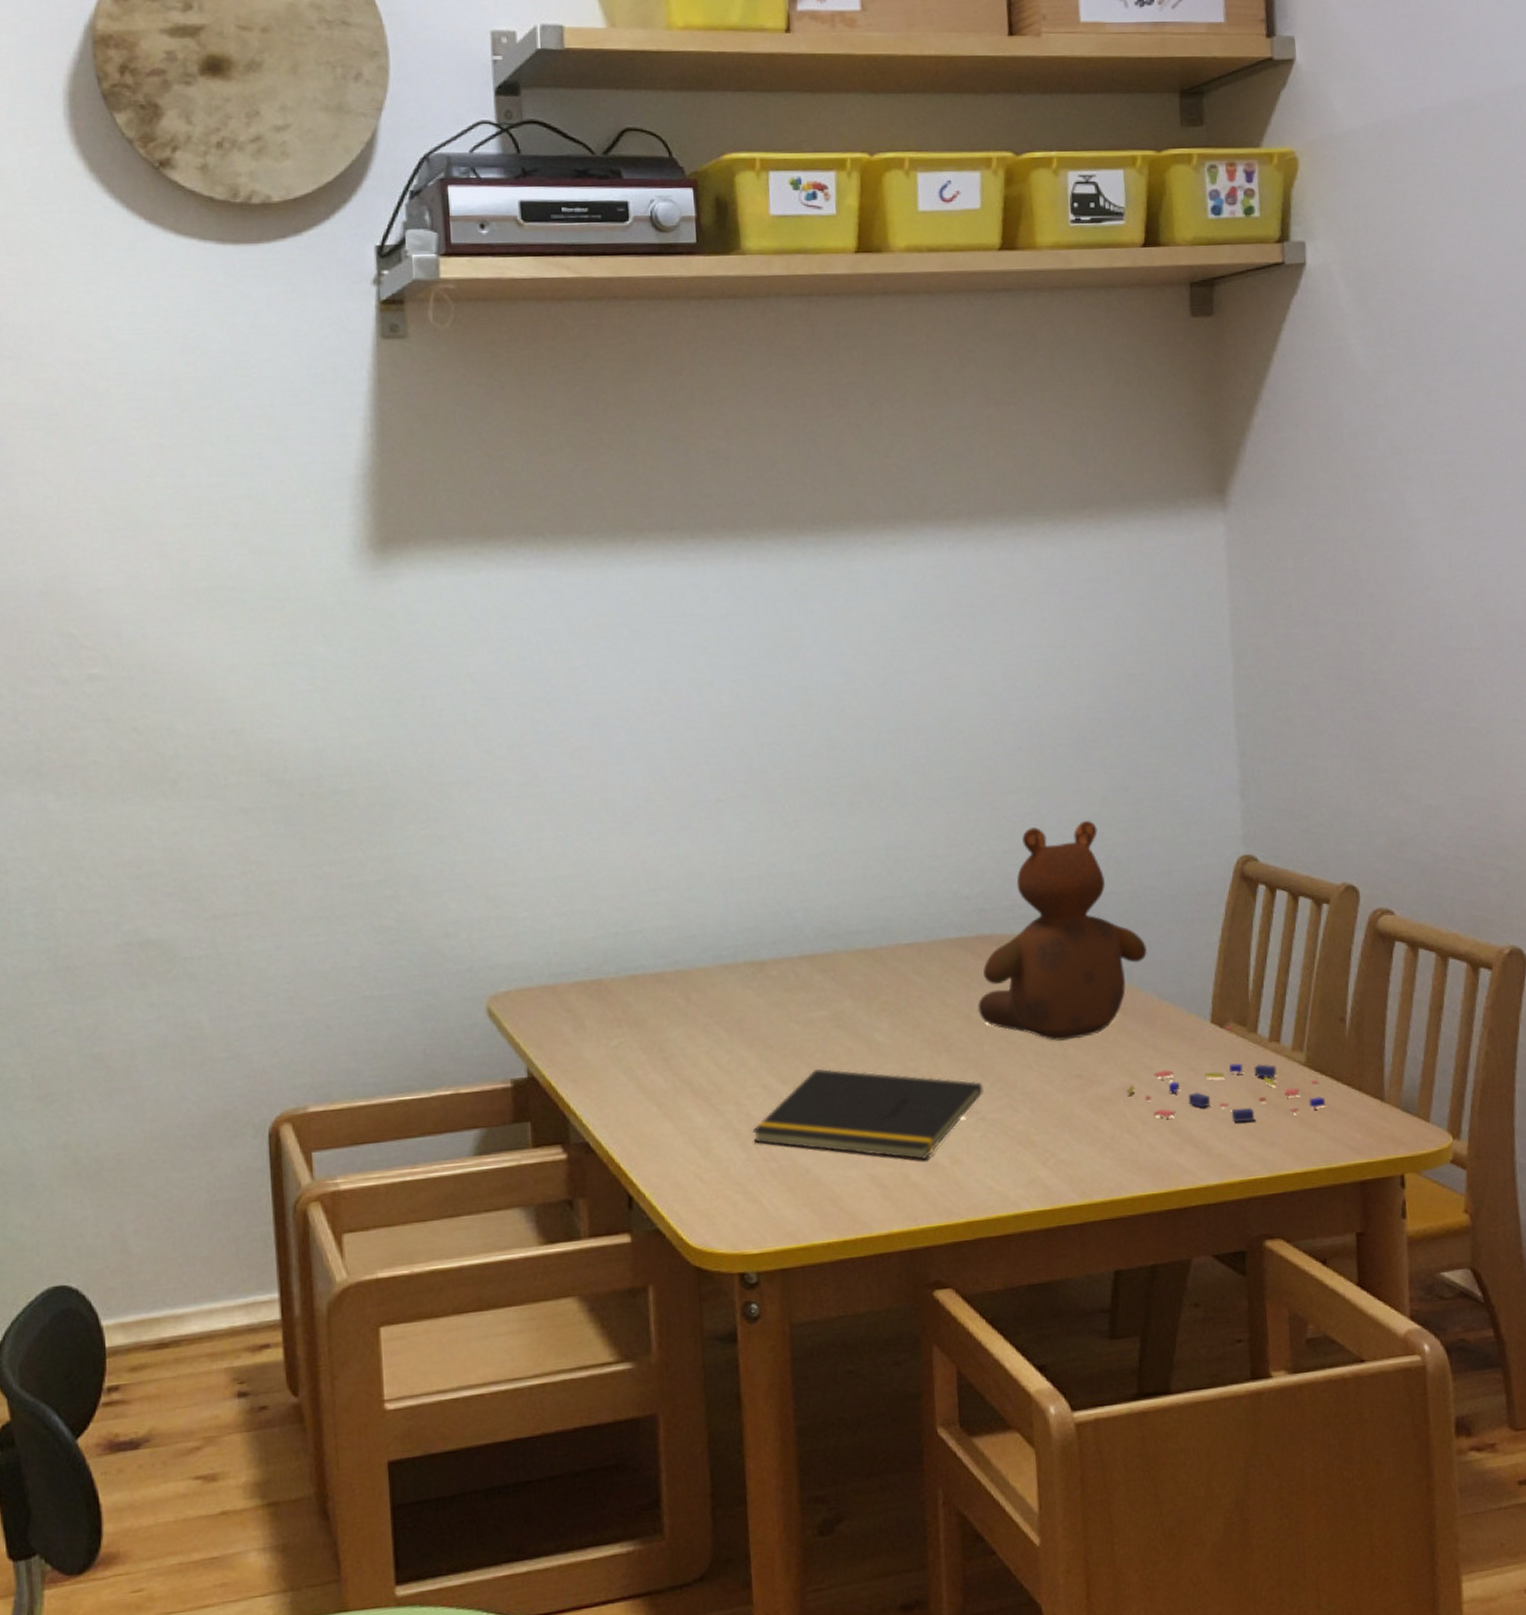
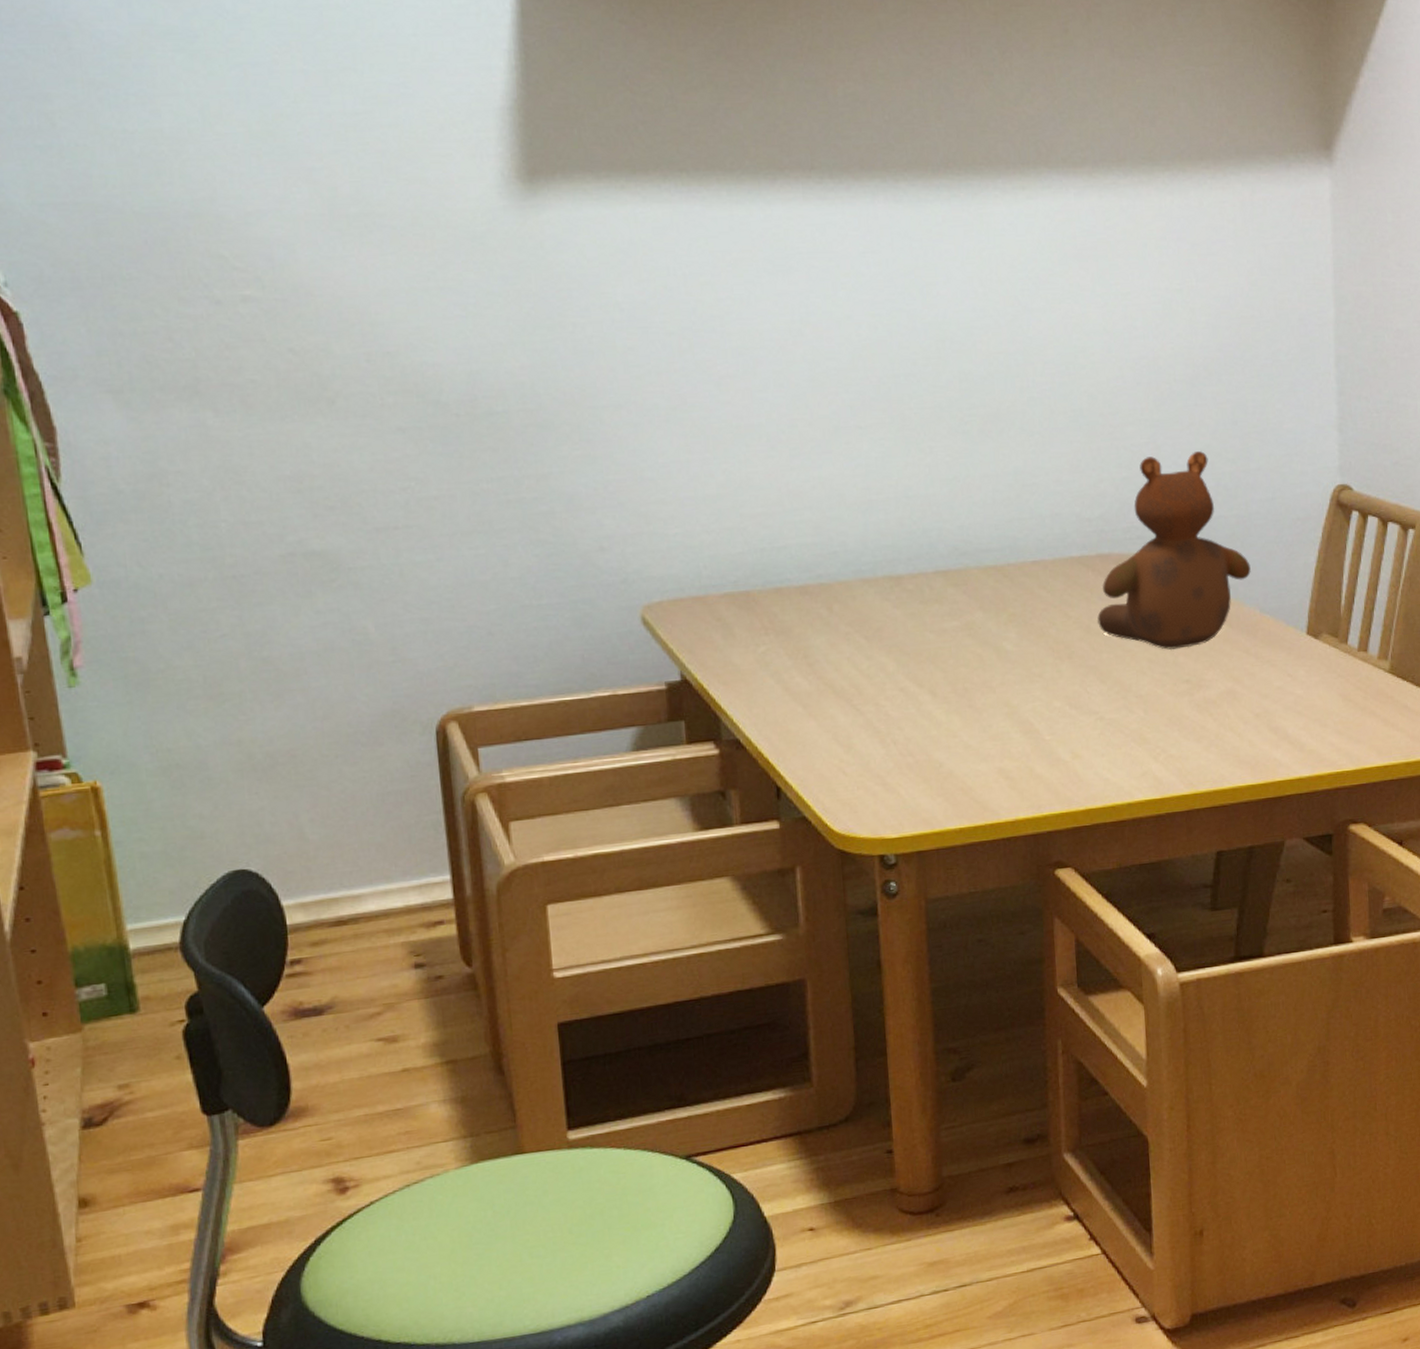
notepad: present [752,1068,983,1160] -> none [891,673,1102,755]
toy blocks: present [1126,1026,1325,1122] -> none [1230,637,1406,722]

